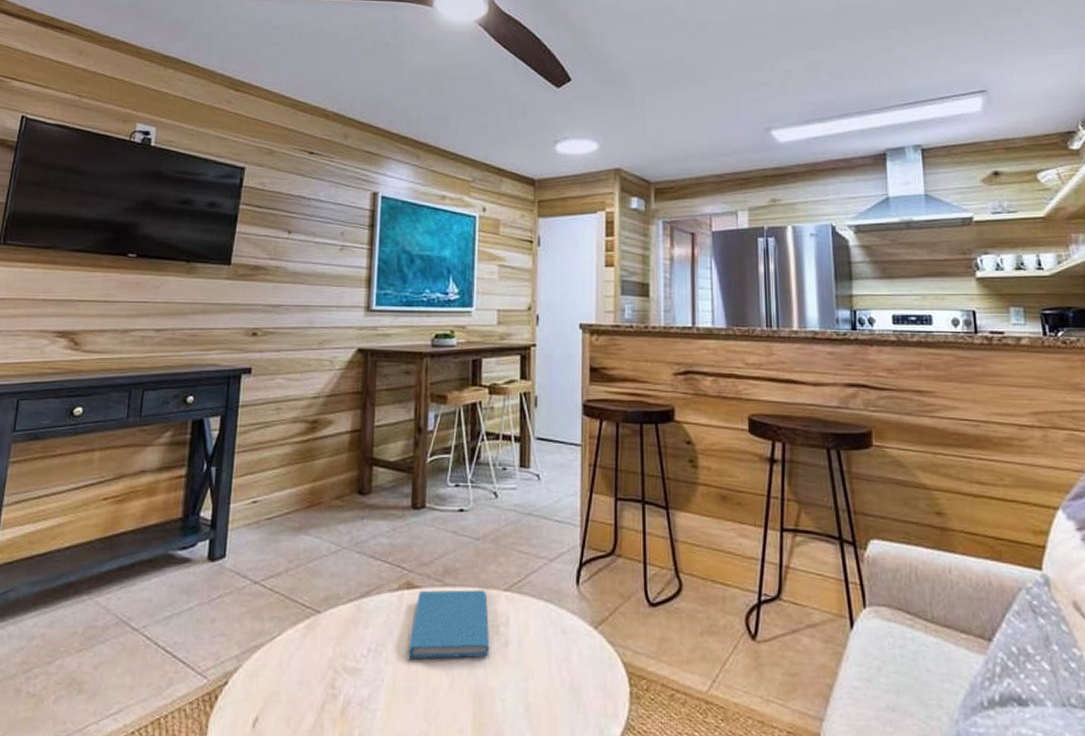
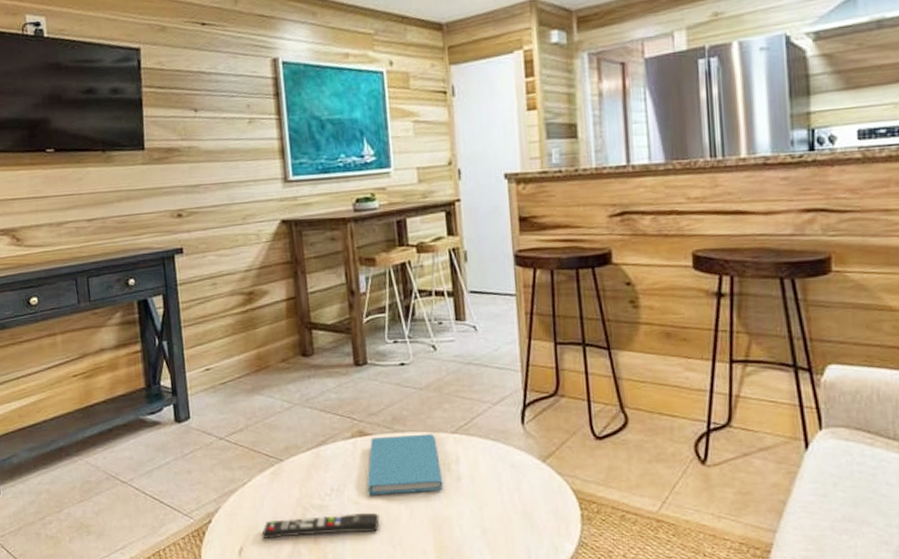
remote control: none [283,679,417,708] -> present [262,512,380,539]

